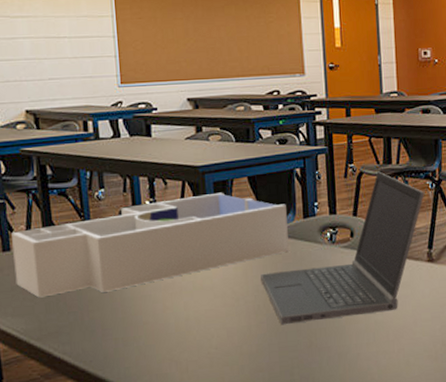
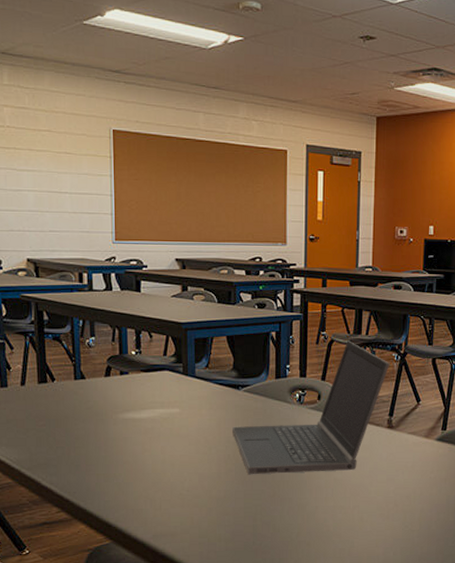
desk organizer: present [11,192,289,298] -> none [9,348,260,432]

